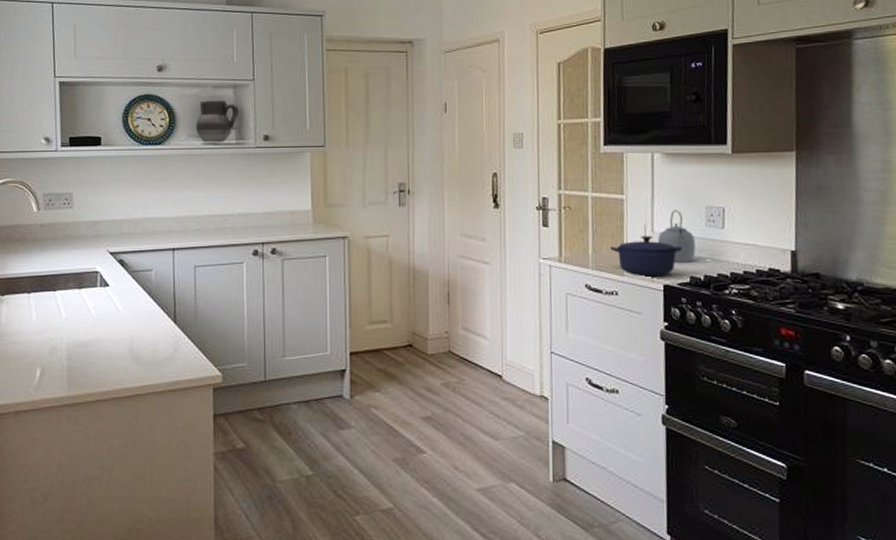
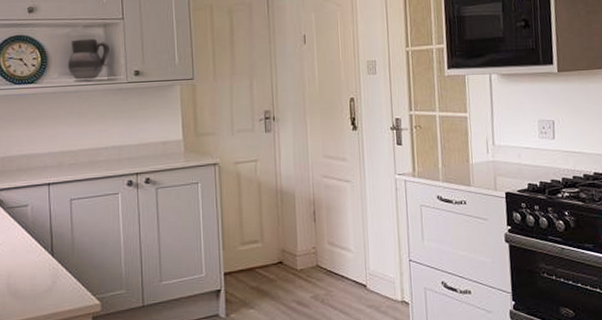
cooking pot: present [610,235,682,277] -> none [458,148,520,186]
teakettle: present [658,210,696,262] -> none [498,124,532,172]

